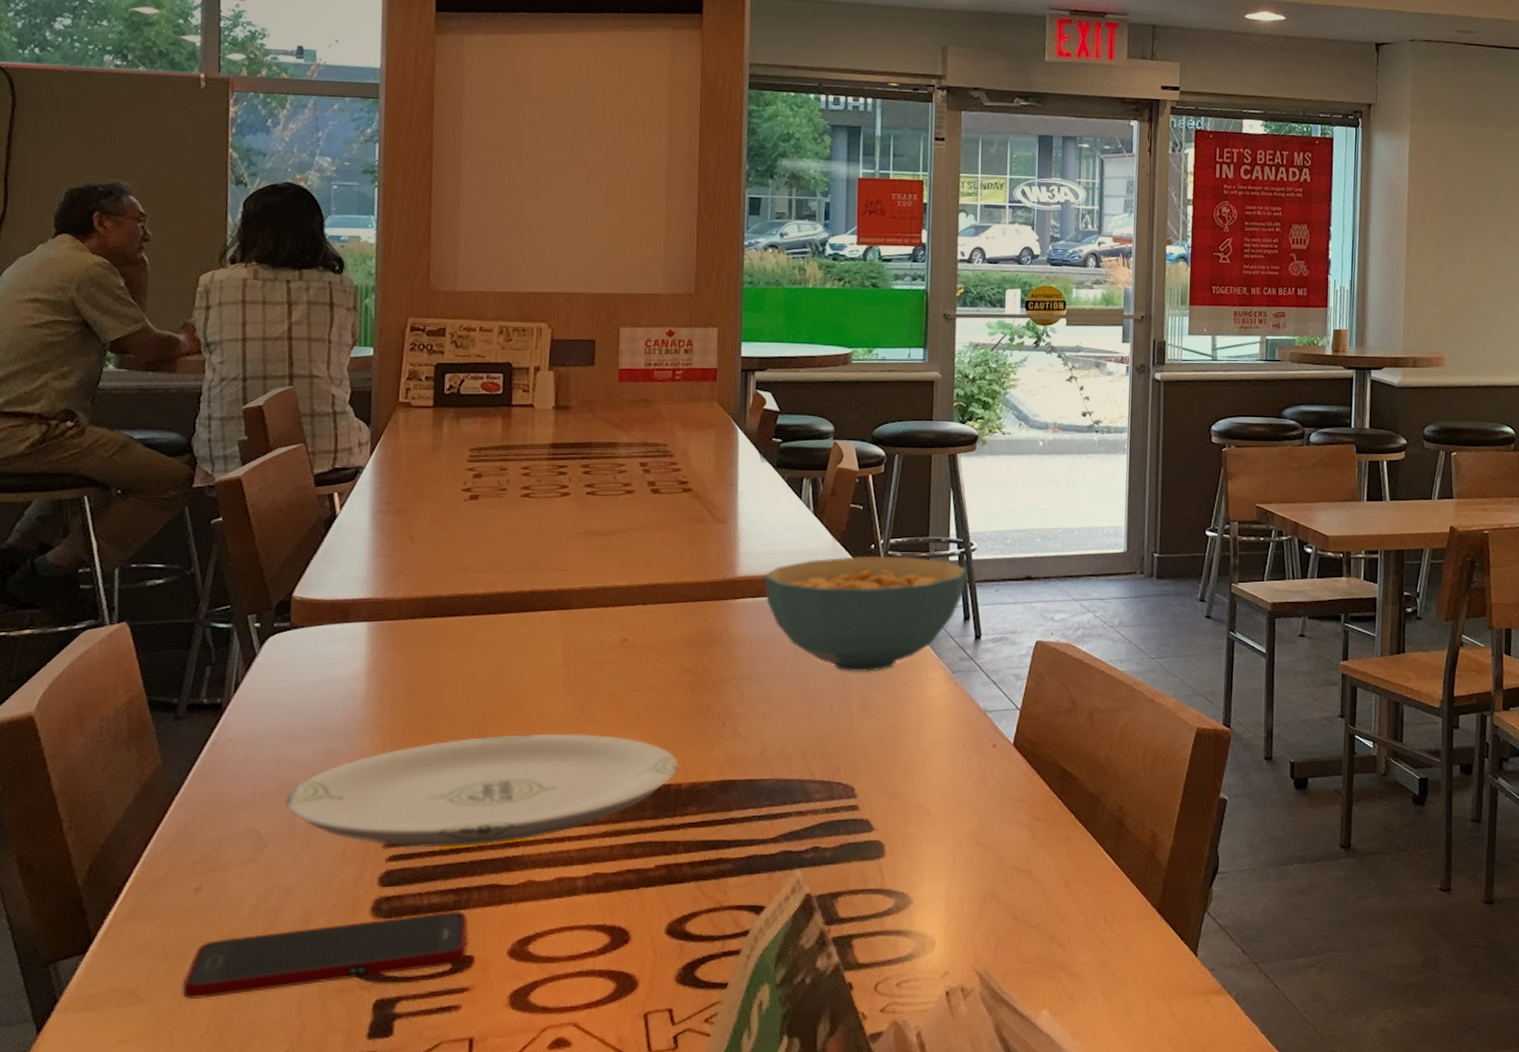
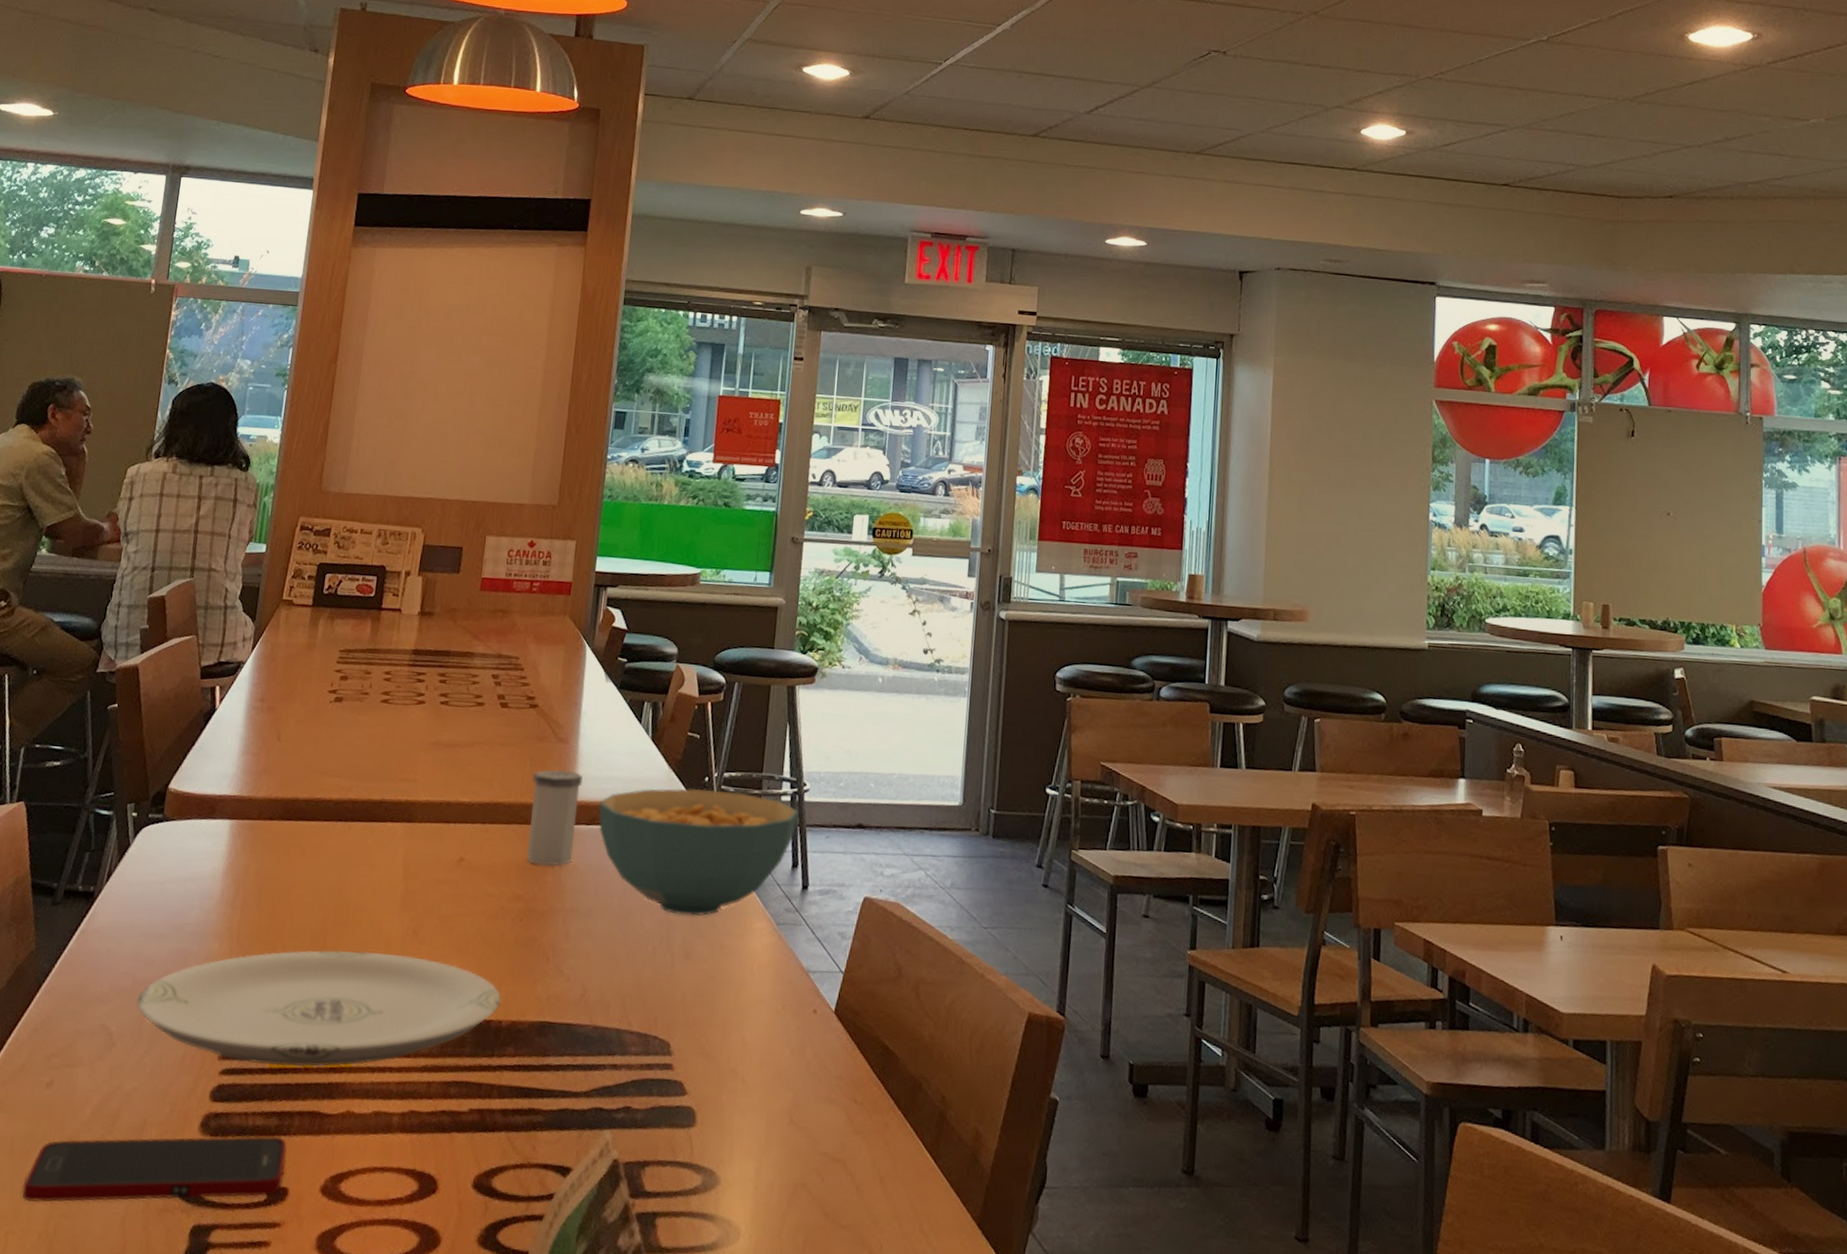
salt shaker: none [691,548,746,639] -> present [527,769,583,866]

